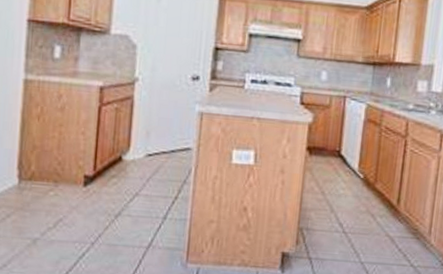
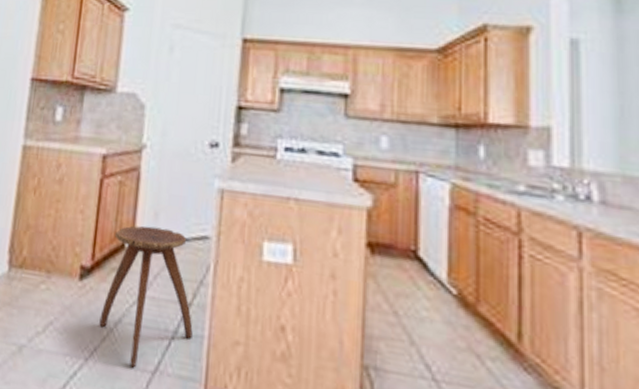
stool: none [102,142,178,246] -> present [99,225,193,368]

